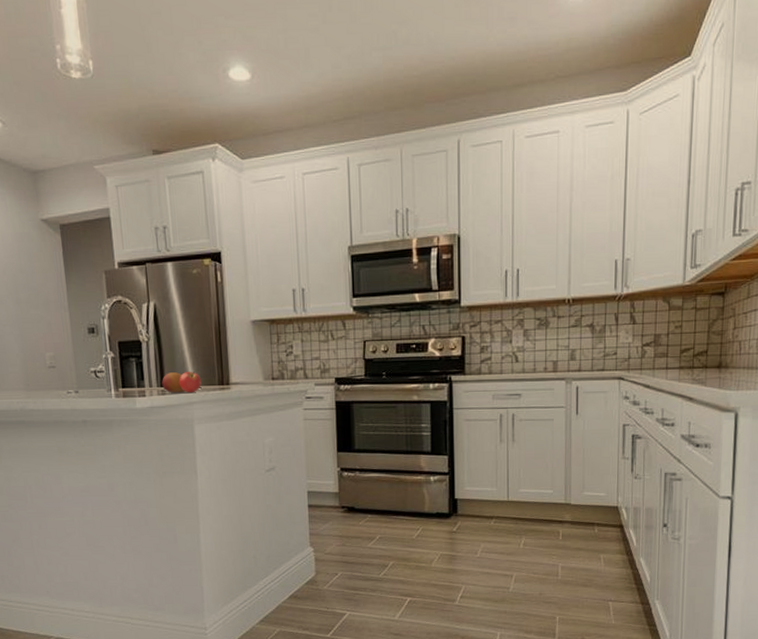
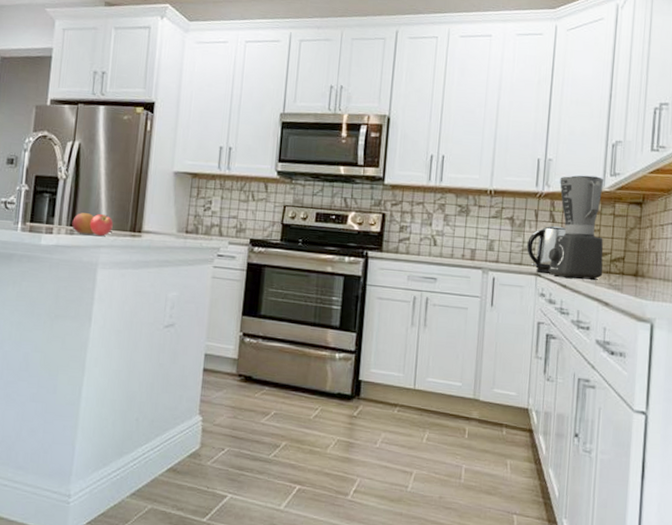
kettle: none [609,327,647,377] -> present [527,225,566,275]
blender: none [630,270,686,379] -> present [548,175,604,281]

